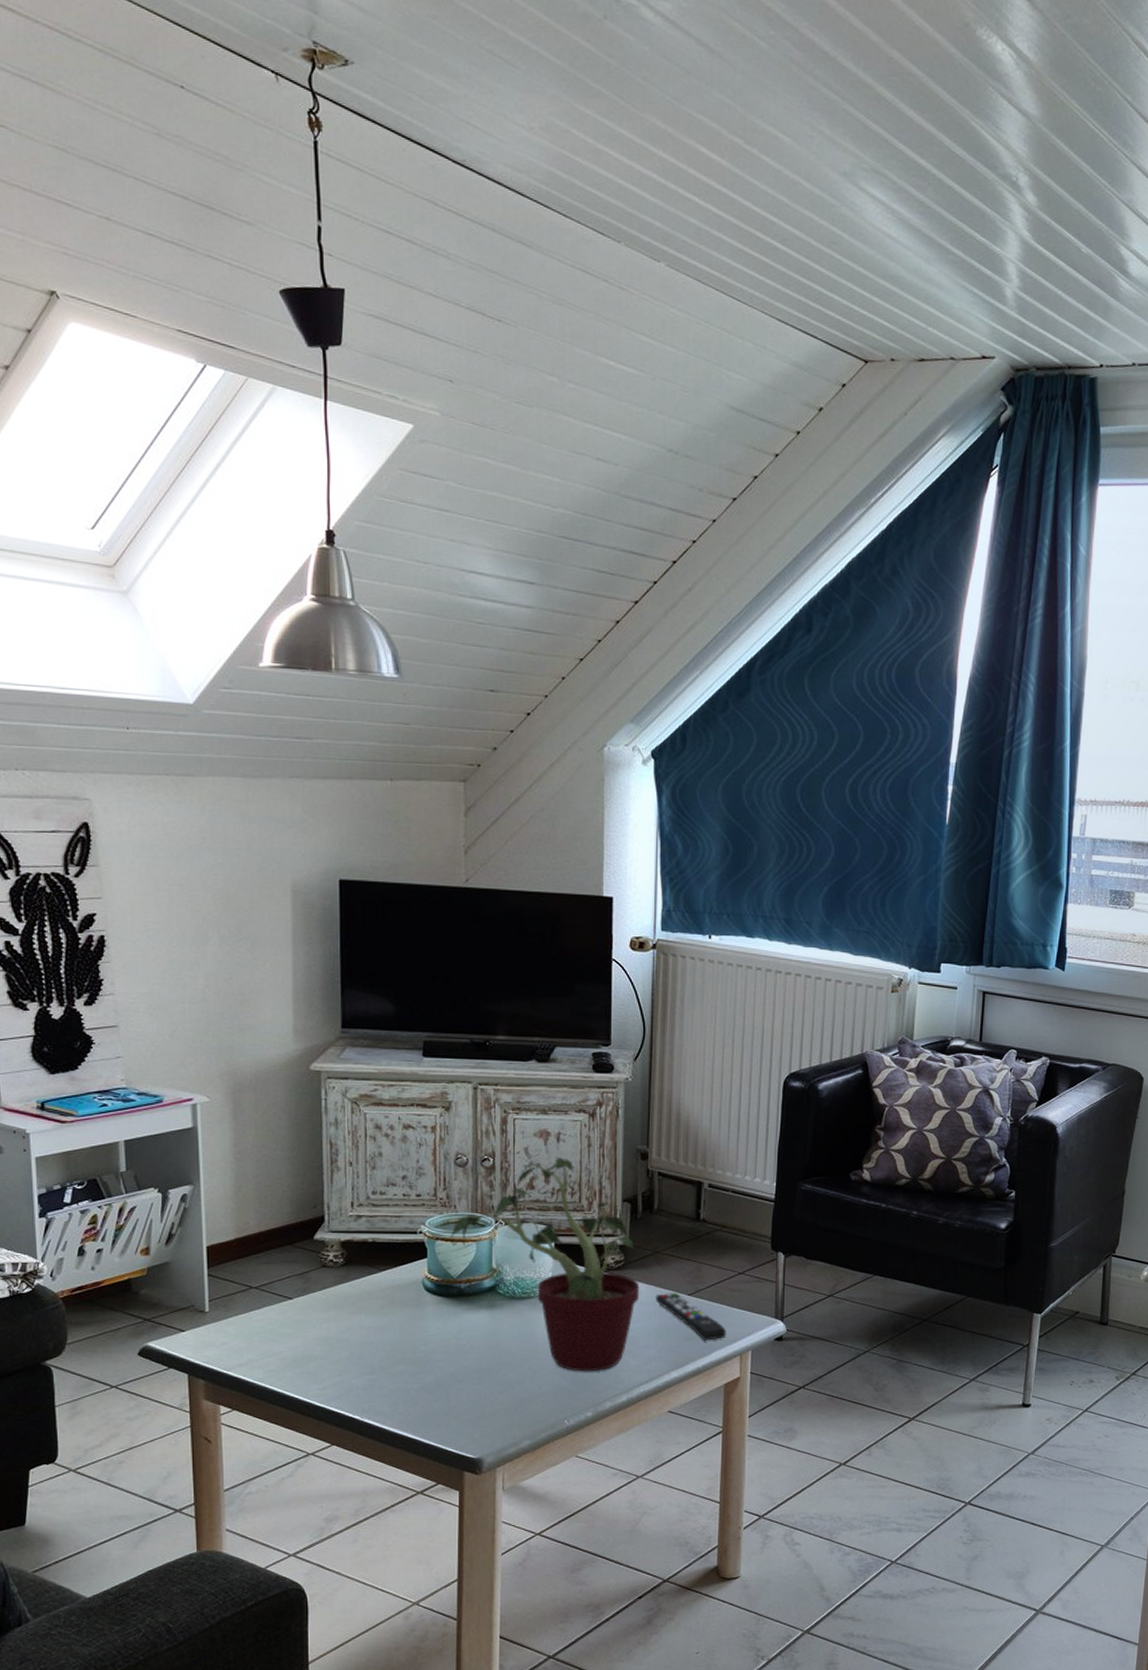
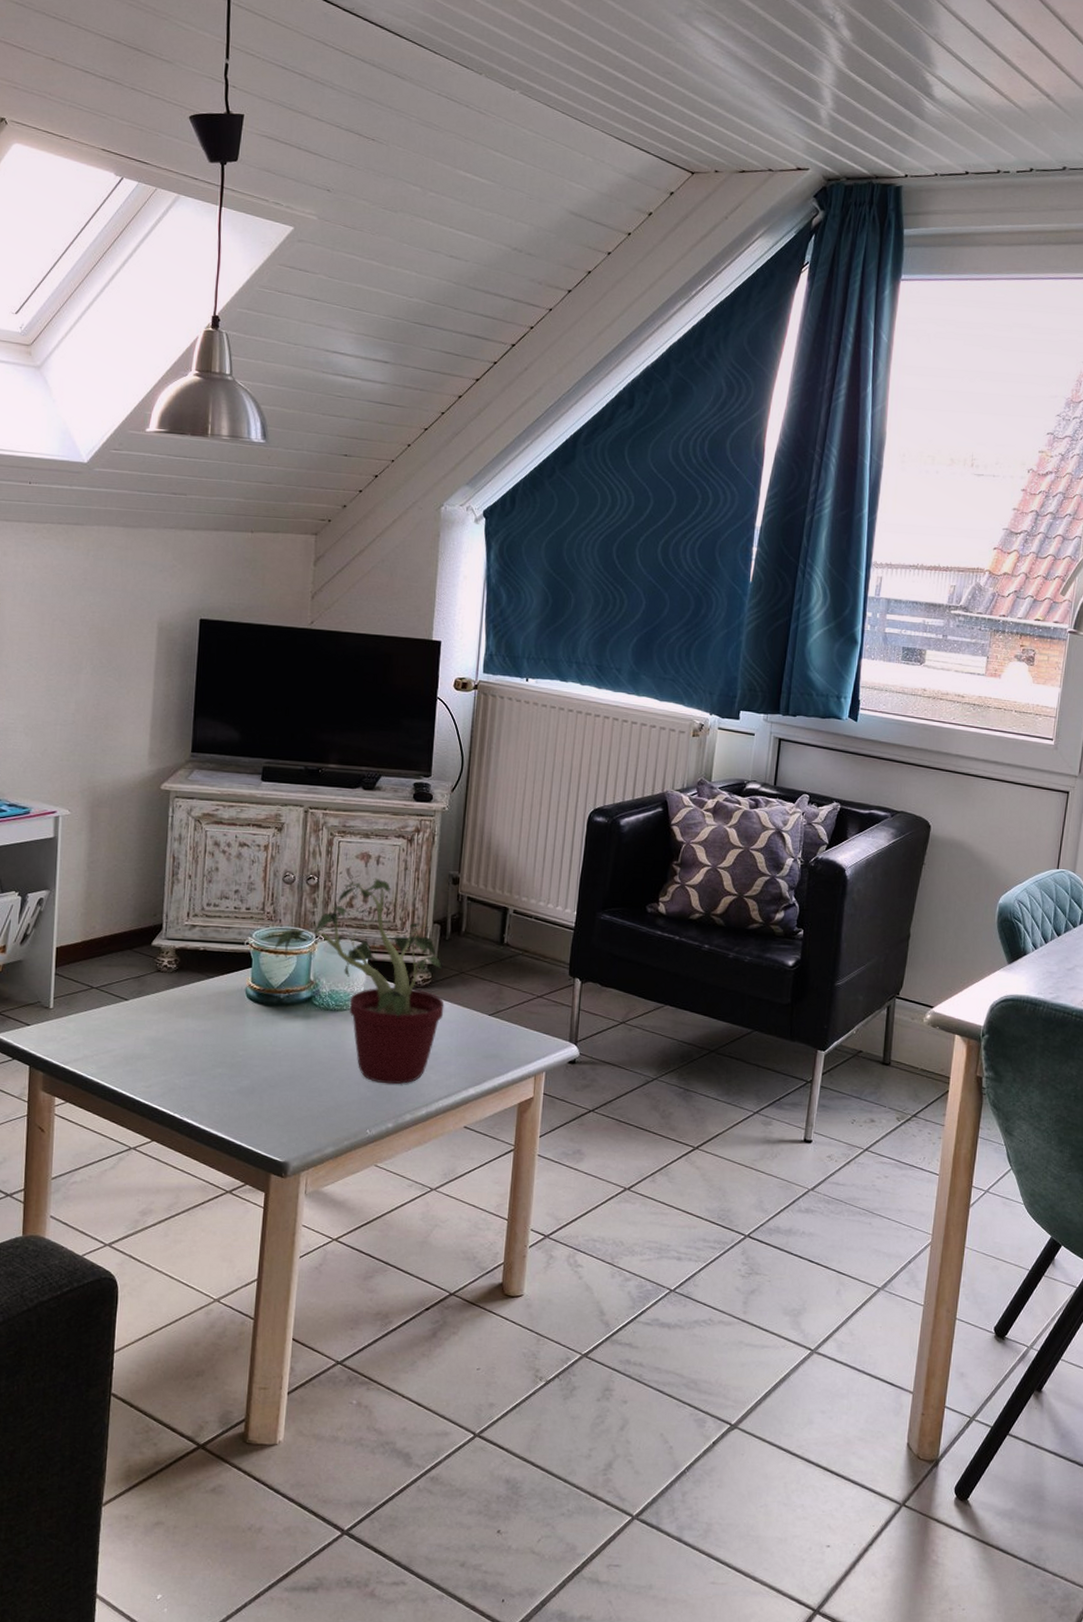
remote control: present [655,1293,726,1341] -> none [458,1012,523,1060]

